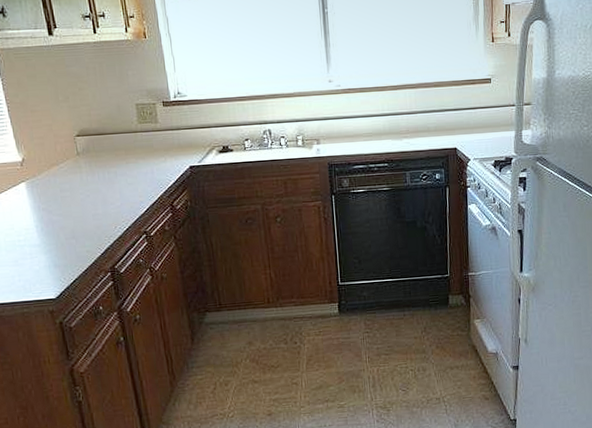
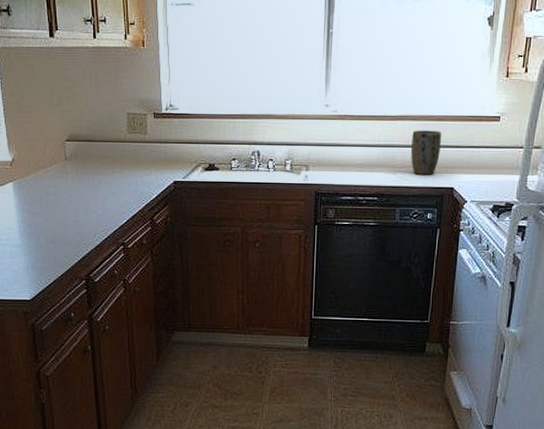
plant pot: none [413,96,441,139] -> present [411,130,441,175]

